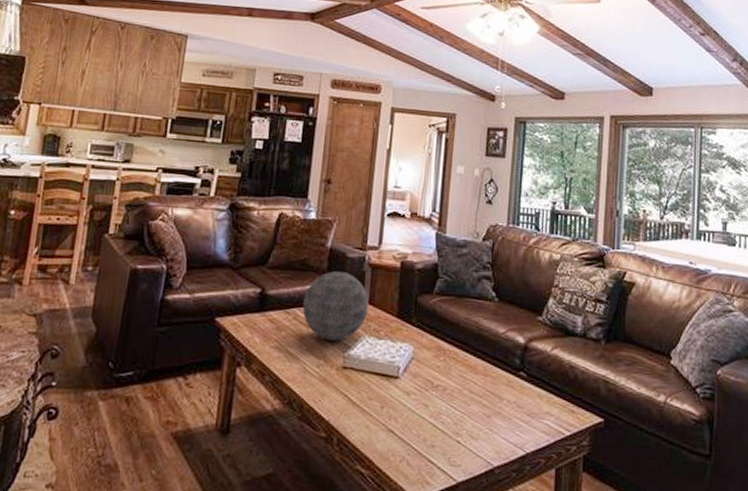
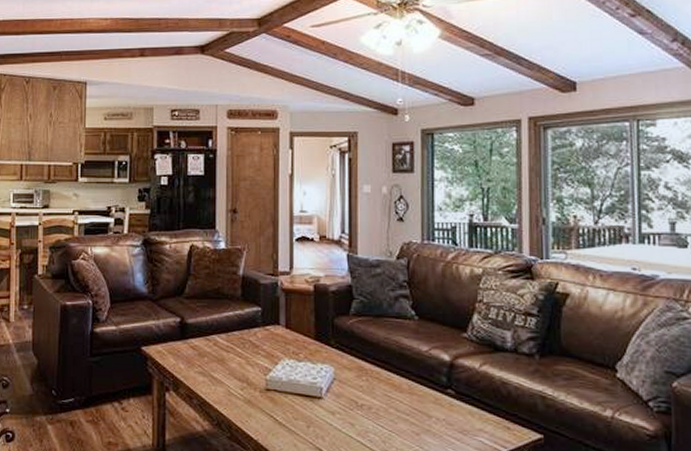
decorative orb: present [302,271,369,341] -> none [222,298,285,365]

